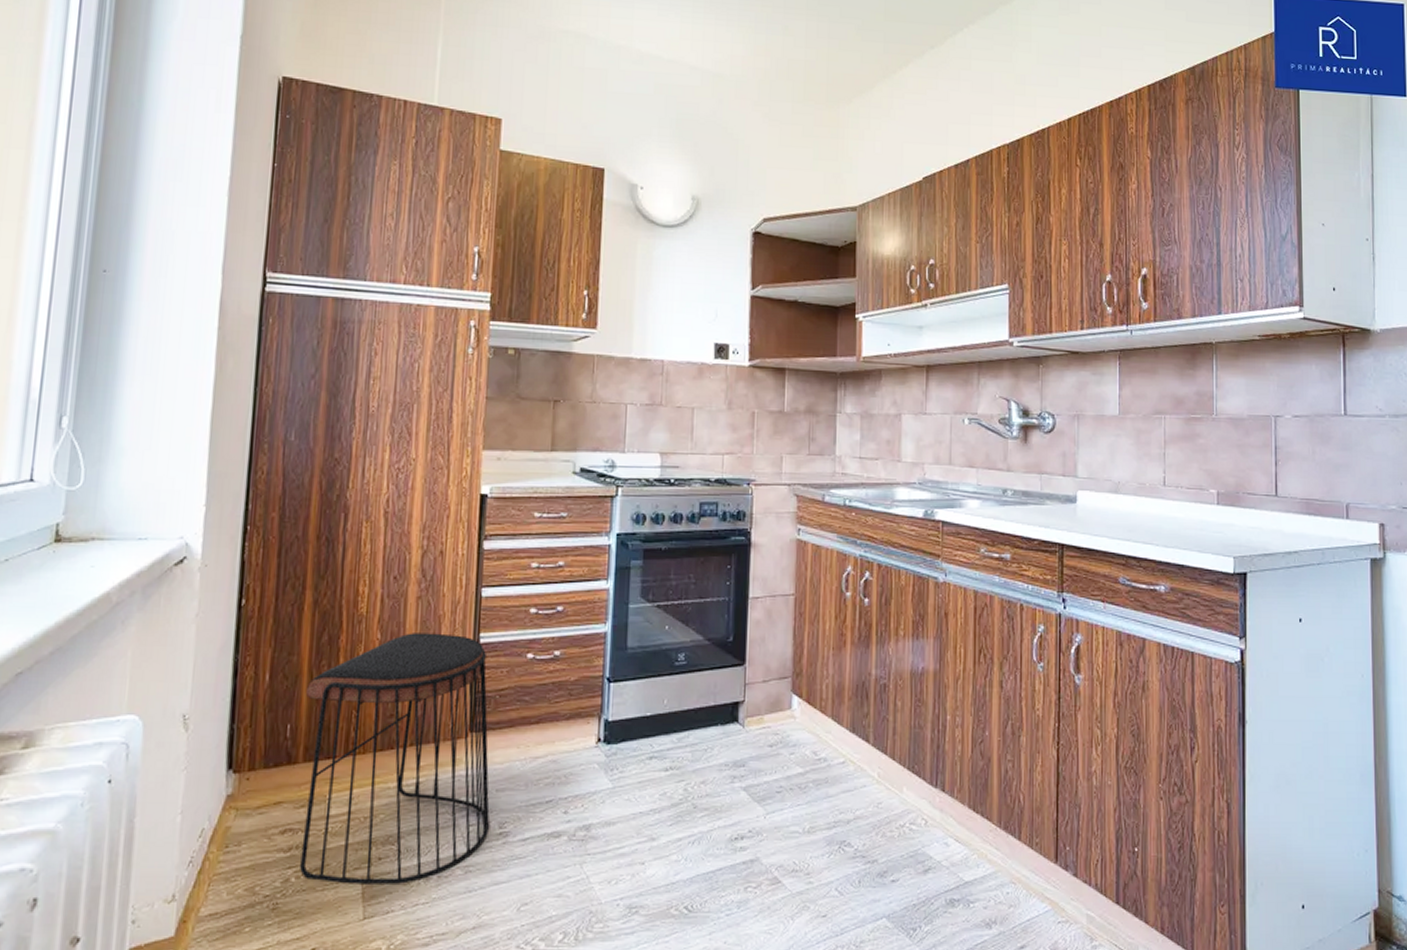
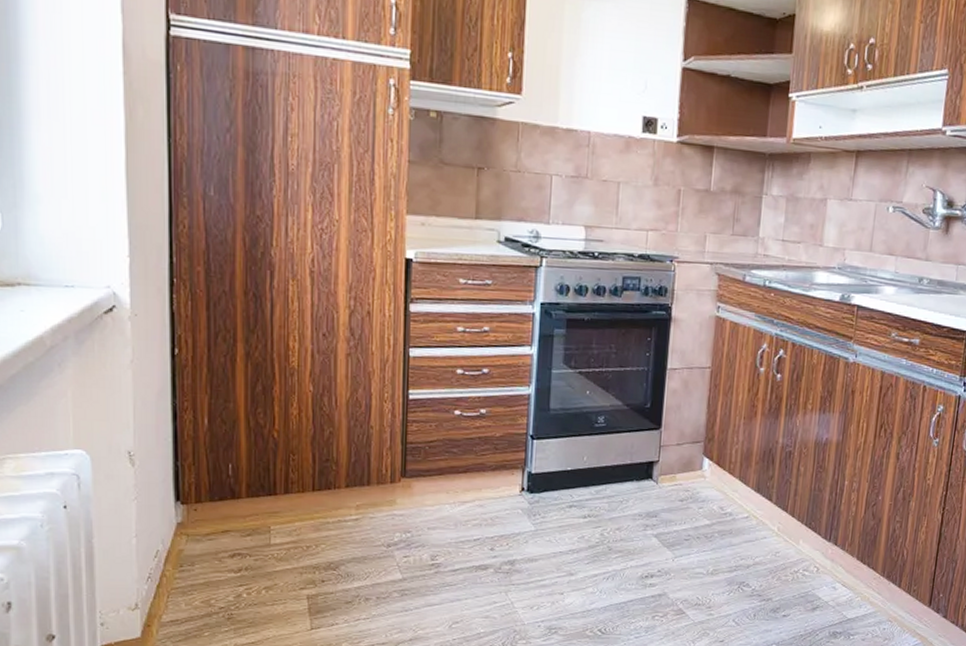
stool: present [300,633,490,884] -> none [245,387,423,603]

